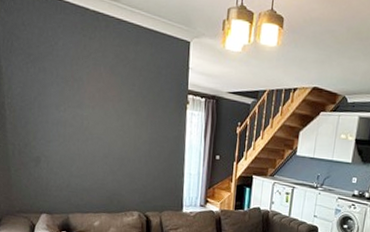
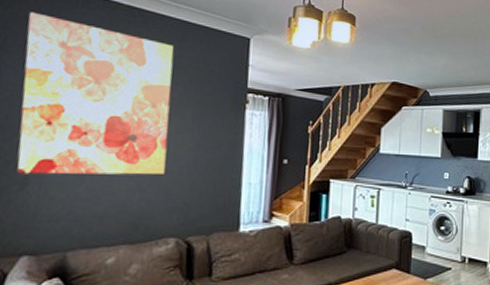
wall art: none [25,18,131,161] -> present [17,12,174,175]

